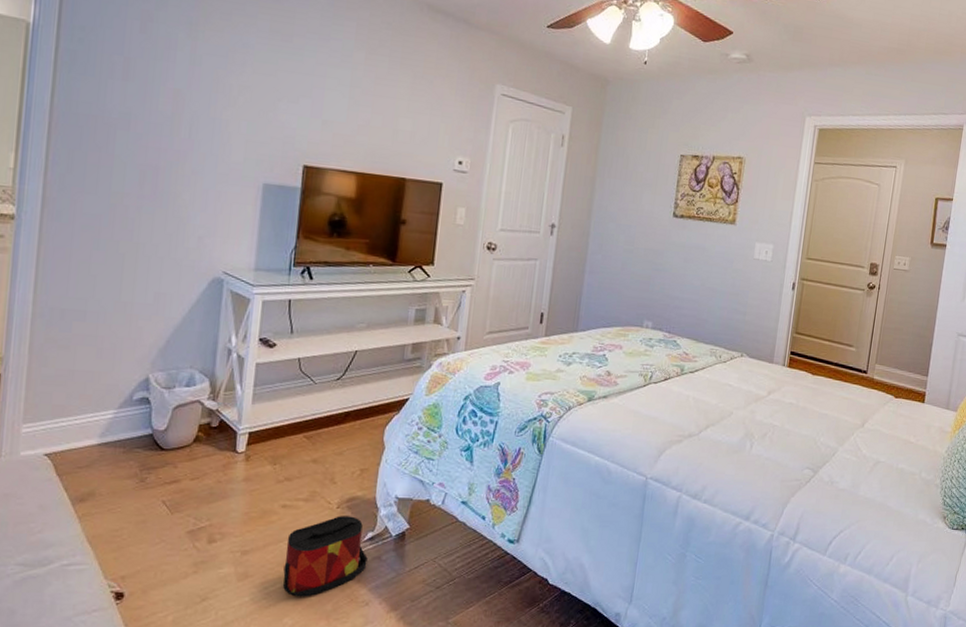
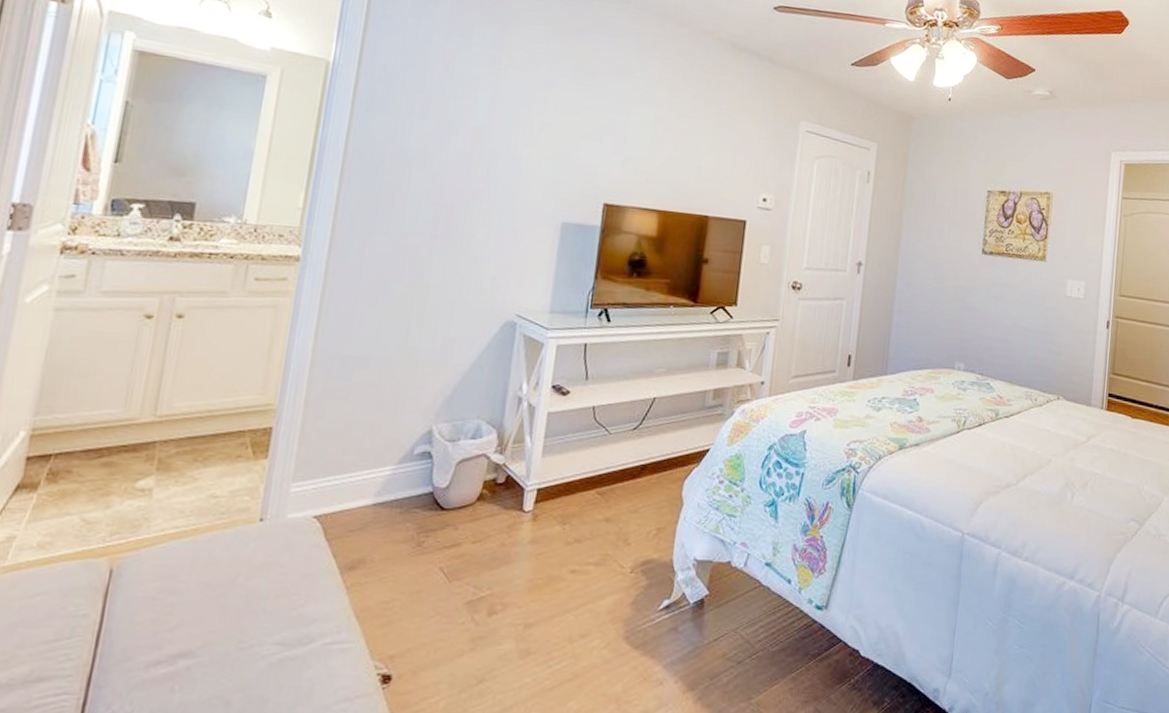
bag: present [282,516,368,597] -> none [568,581,663,677]

